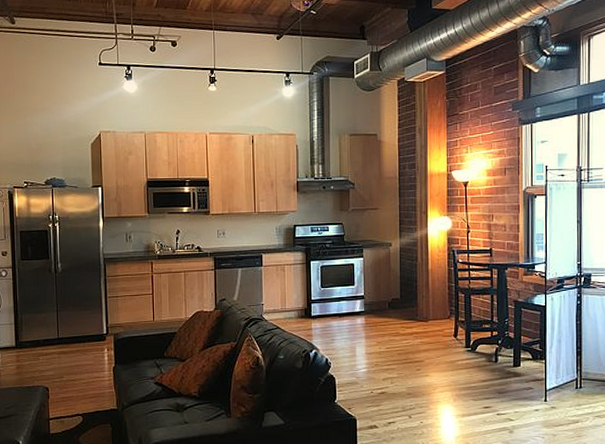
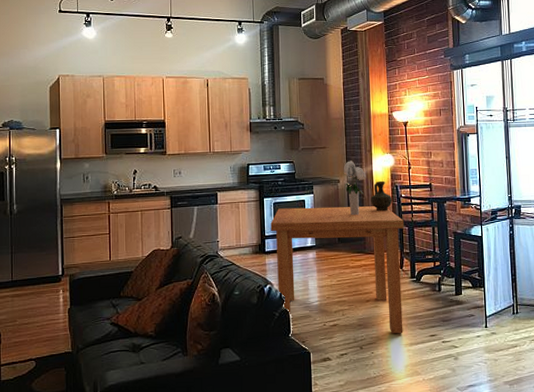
dining table: none [317,271,460,404] -> present [270,206,404,334]
bouquet: none [396,223,421,281] -> present [343,160,366,216]
ceramic jug: none [425,245,449,277] -> present [371,181,393,212]

